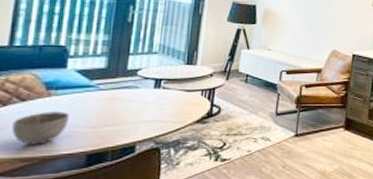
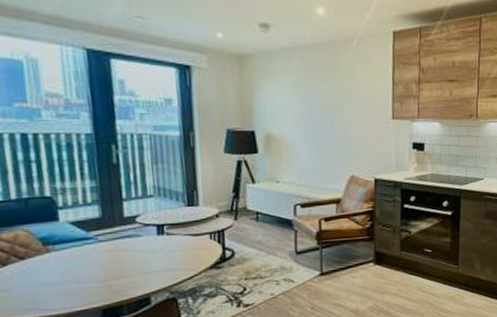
bowl: present [12,111,70,145] -> none [18,267,75,304]

